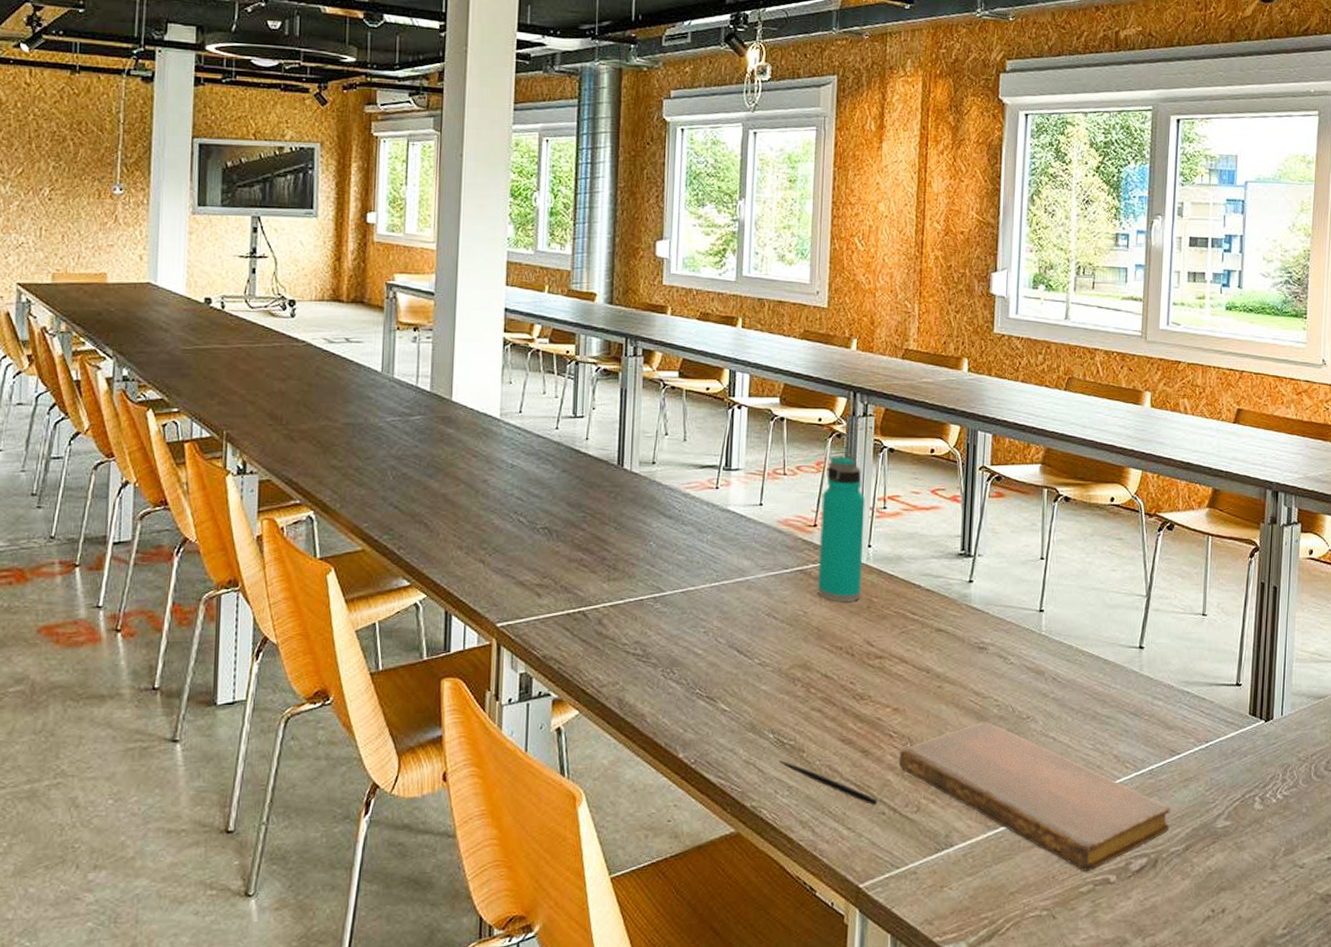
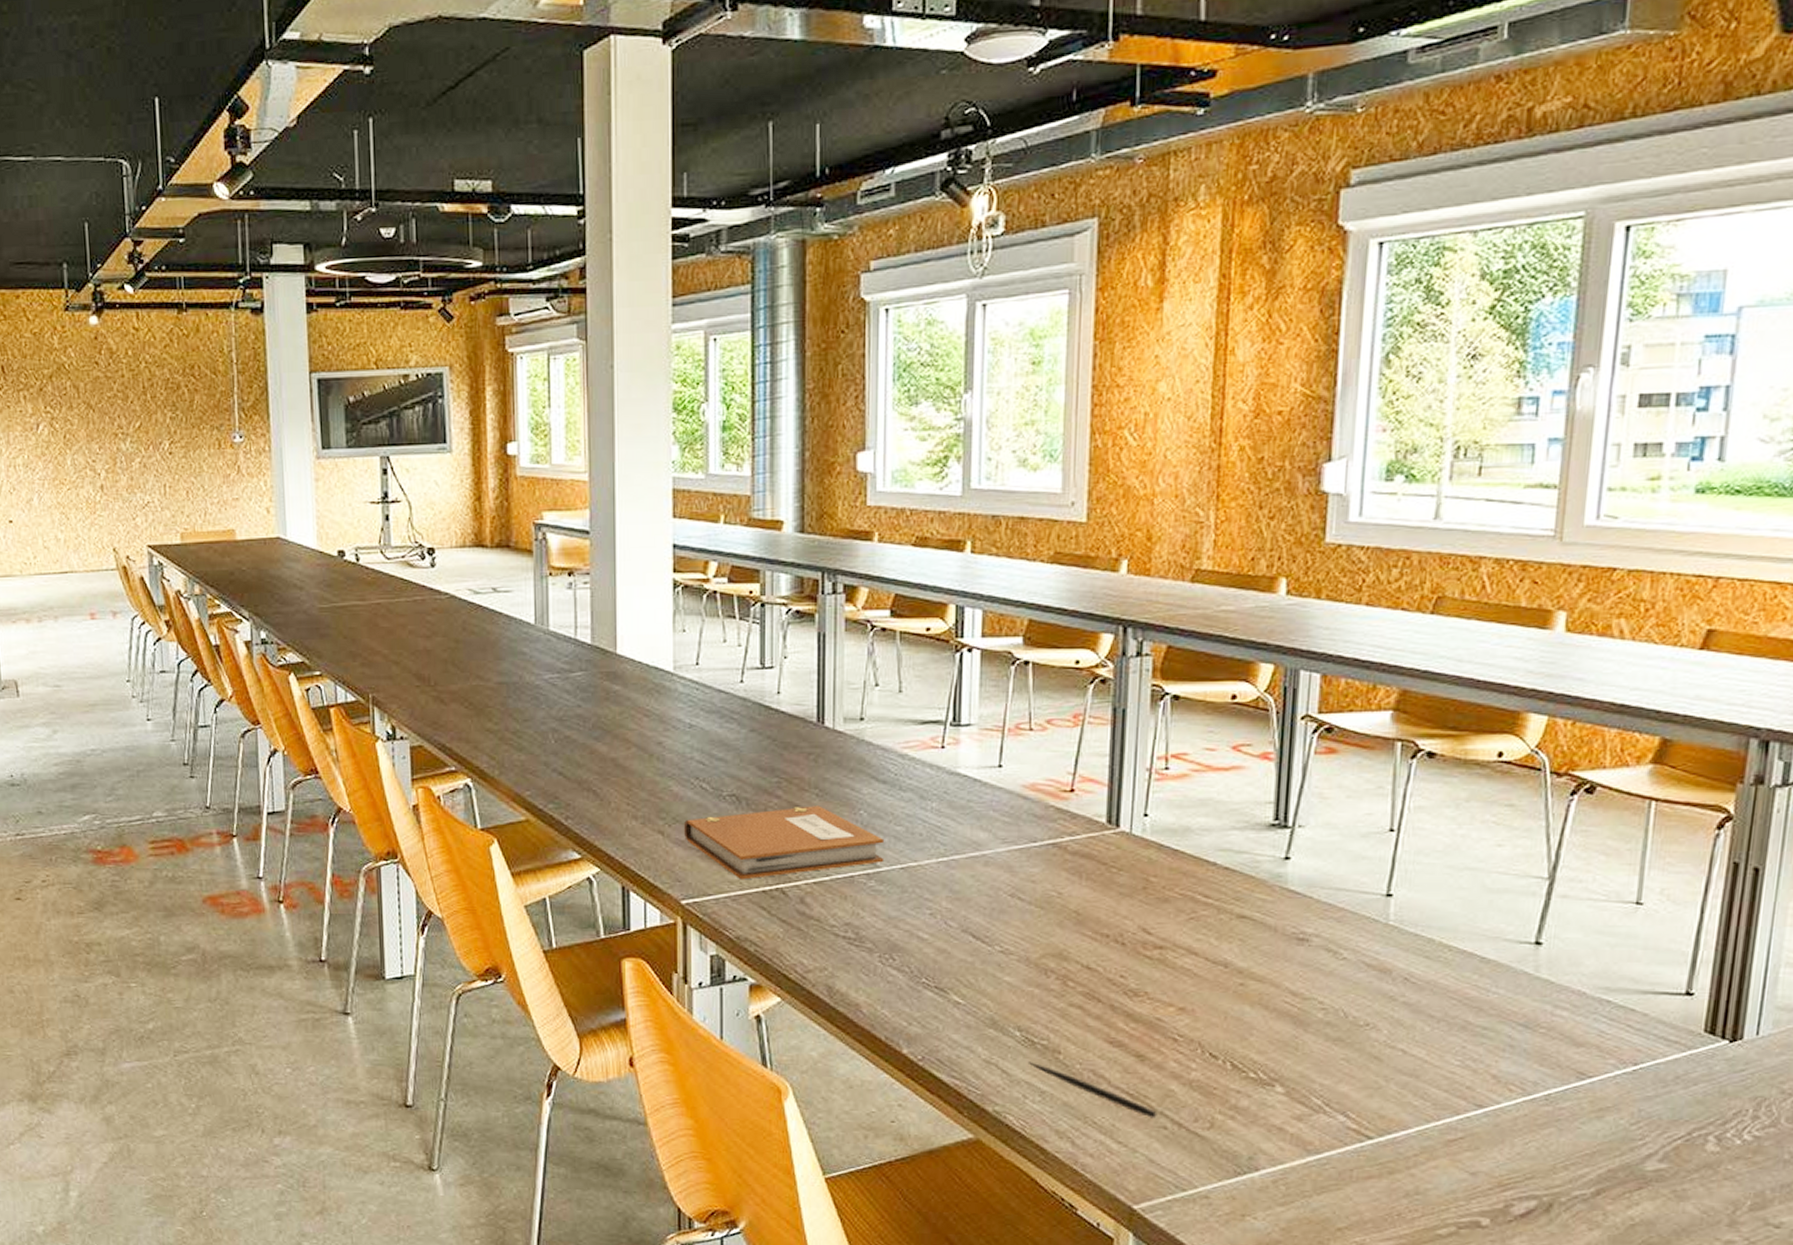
notebook: none [502,537,669,604] -> present [684,806,885,880]
water bottle: present [817,455,866,601] -> none [1075,704,1140,881]
notebook: present [899,722,1170,871] -> none [1185,1028,1575,1211]

